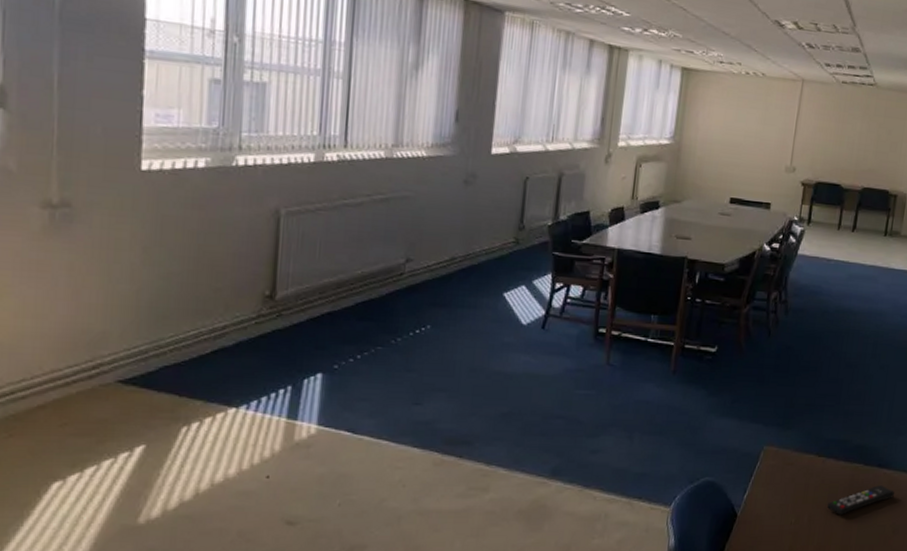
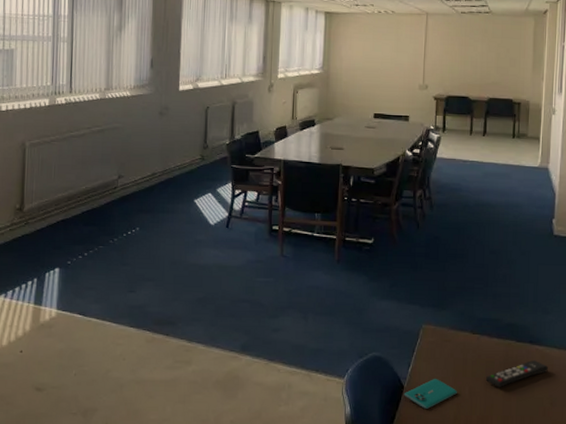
smartphone: none [736,506,796,539] -> present [404,379,458,409]

